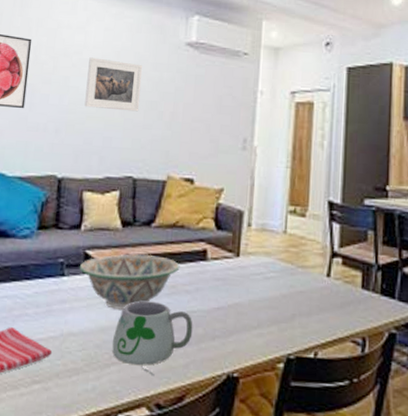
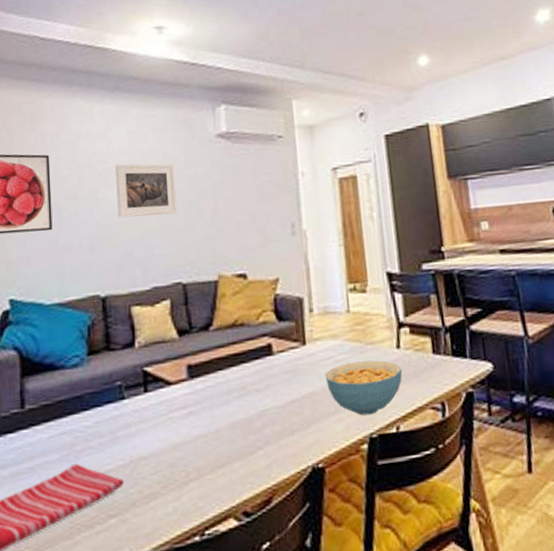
decorative bowl: present [79,254,180,310] -> none [139,359,246,423]
mug: present [112,301,193,377] -> none [187,407,270,485]
cereal bowl: none [253,281,329,336] -> present [325,360,403,416]

